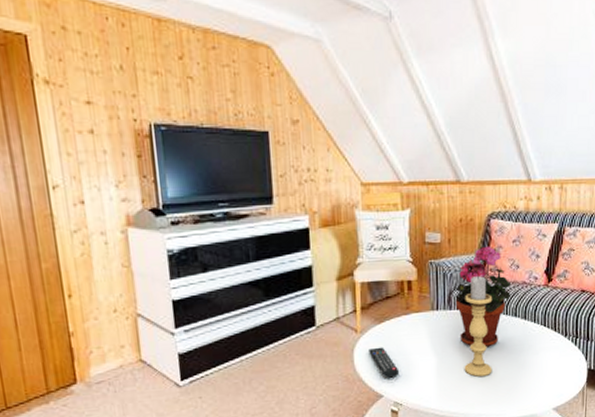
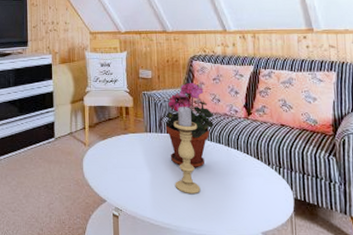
remote control: present [368,347,400,378] -> none [95,159,120,186]

